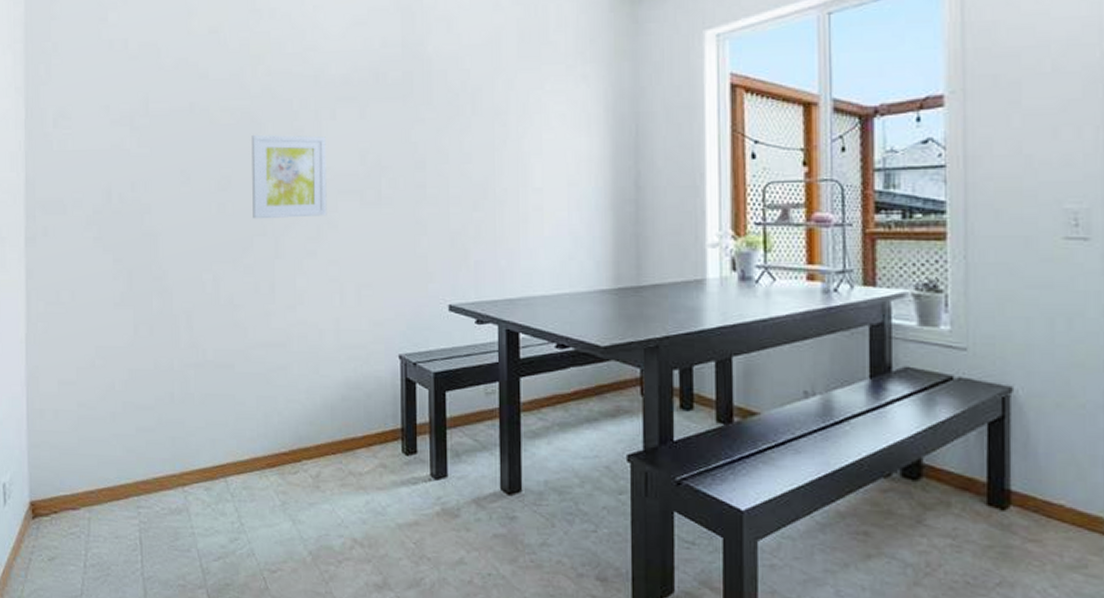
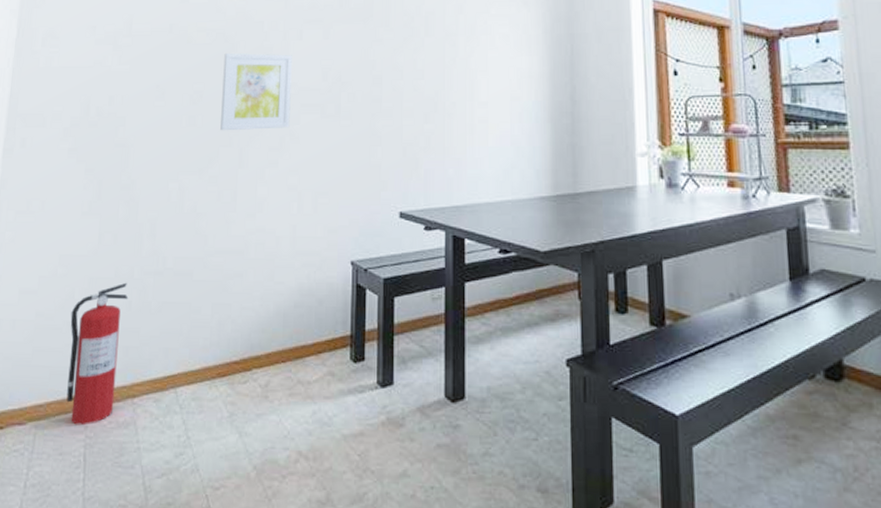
fire extinguisher: none [113,374,171,511] -> present [66,282,129,426]

